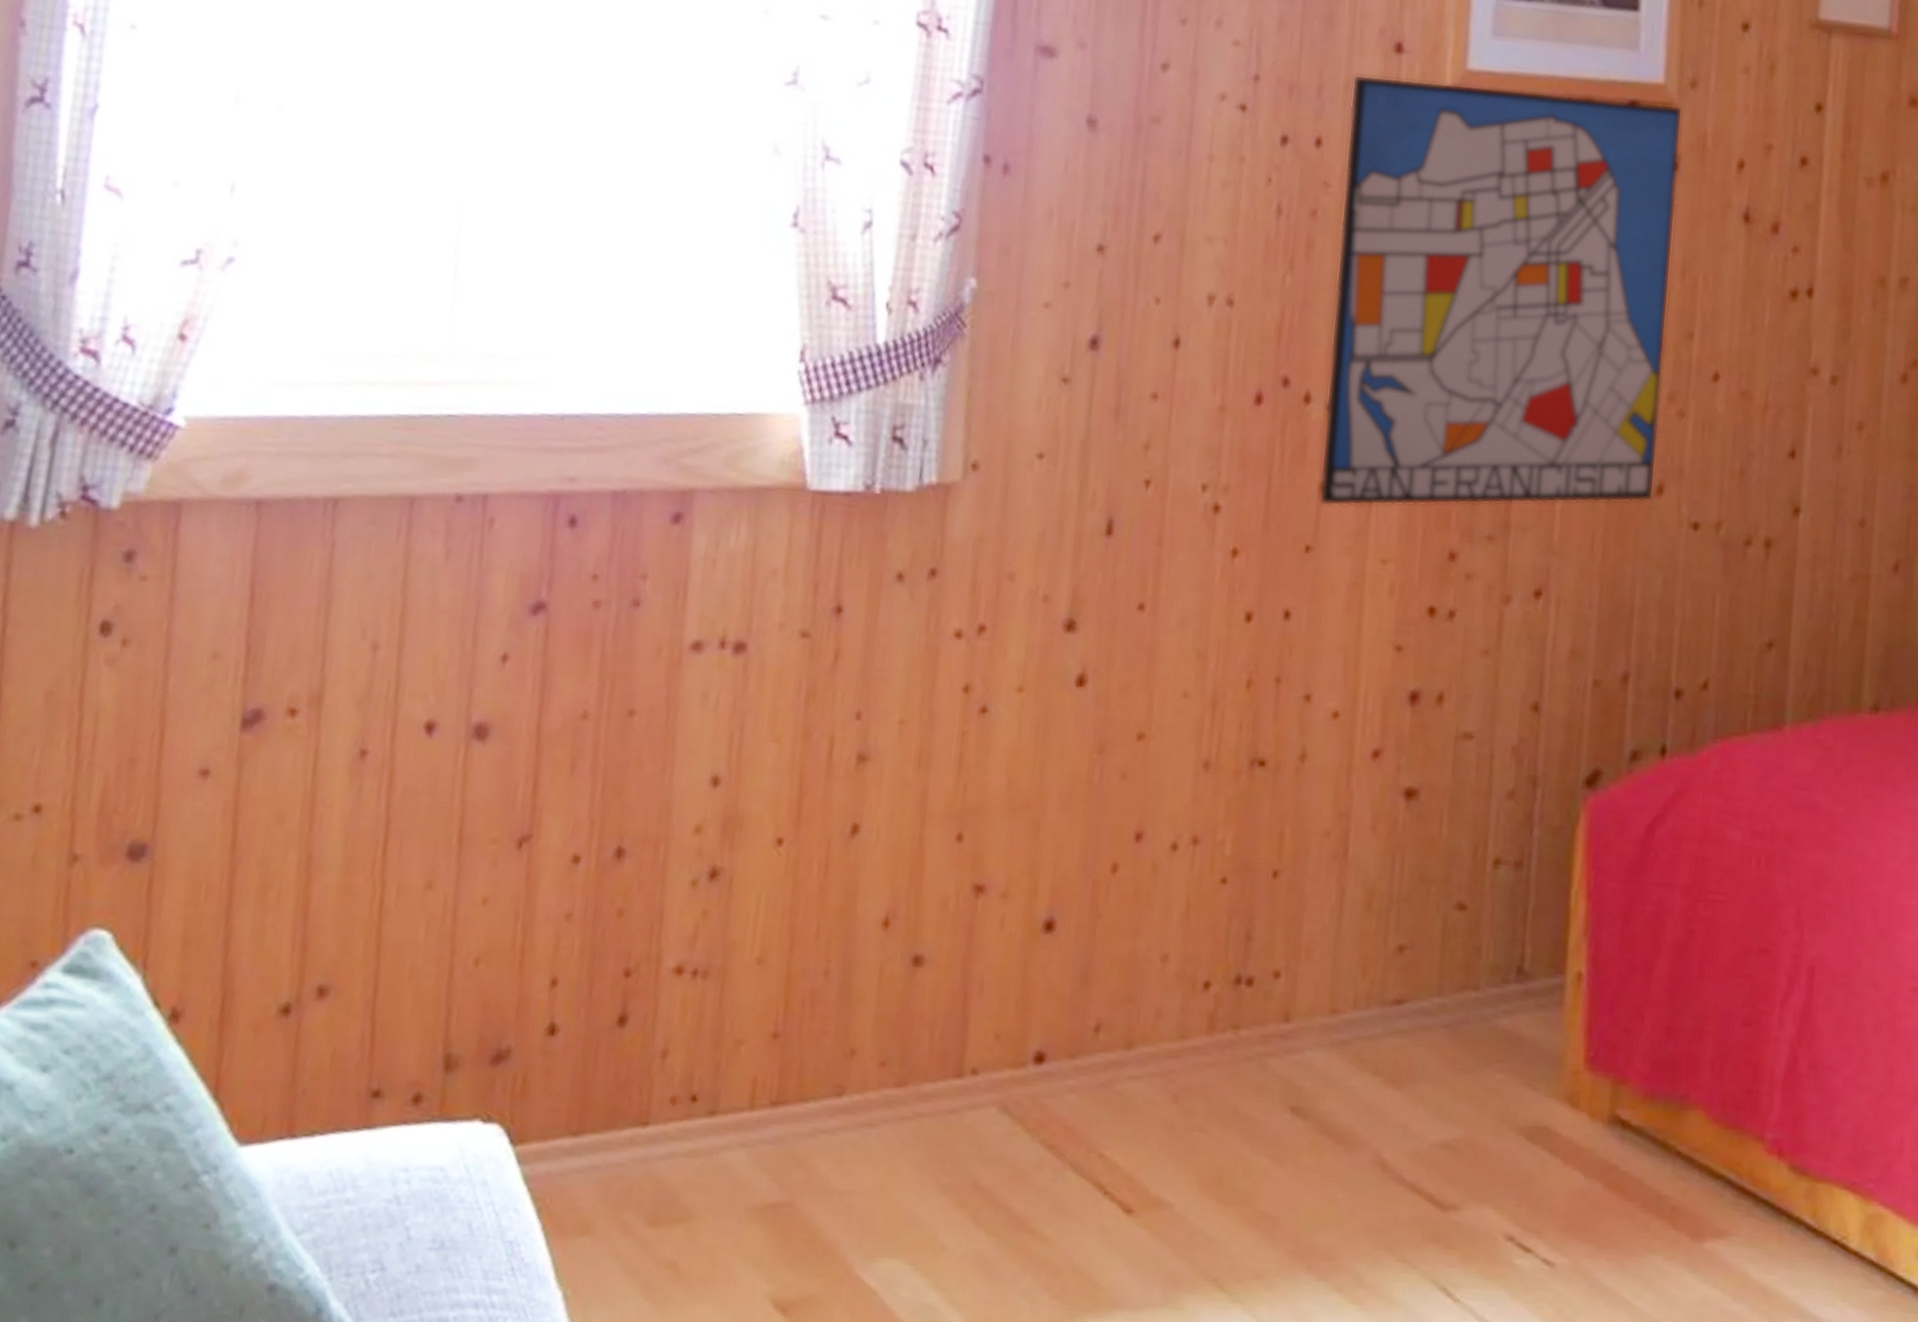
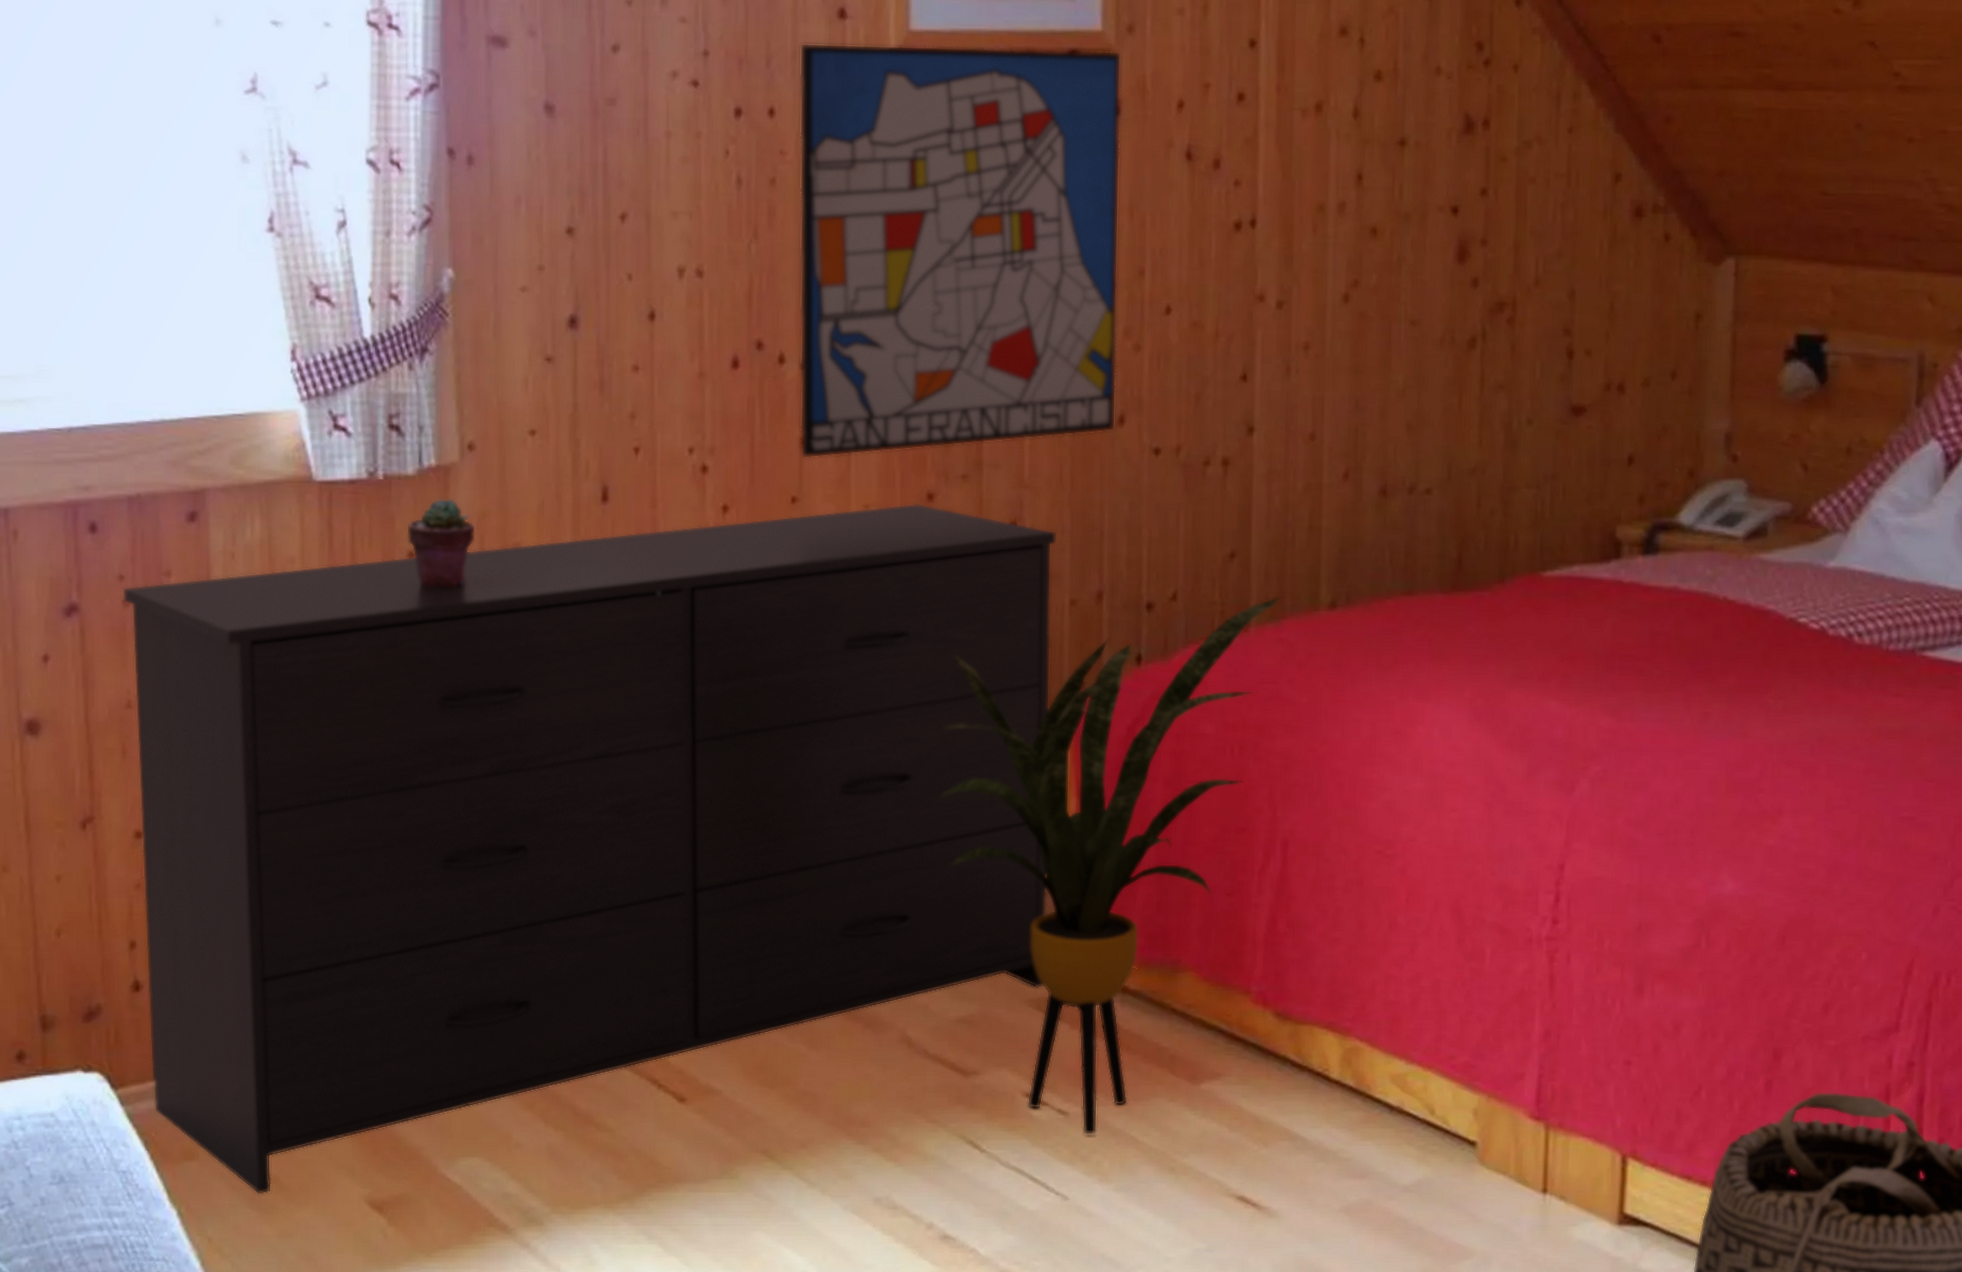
dresser: none [552,562,1584,1282] -> present [122,503,1057,1195]
potted succulent: none [897,518,971,615] -> present [407,498,476,588]
house plant: none [1428,694,1824,1293] -> present [931,597,1284,1136]

